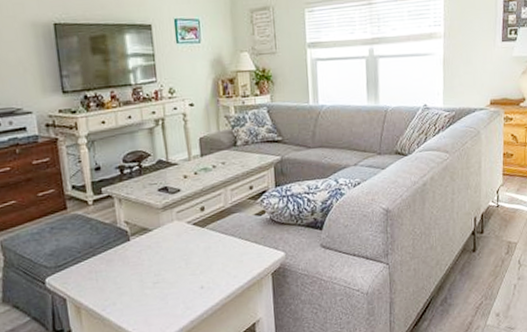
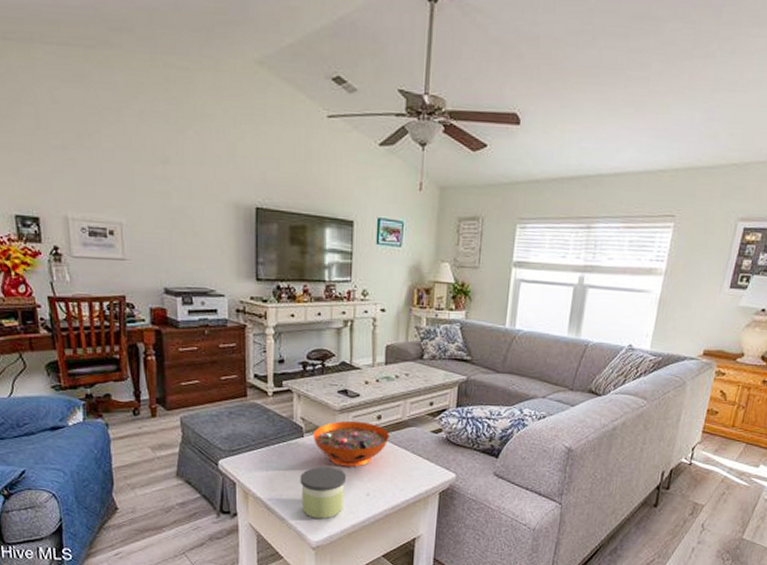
candle: none [131,265,179,321] -> present [300,466,347,519]
decorative bowl: none [139,215,215,264] -> present [313,420,389,467]

